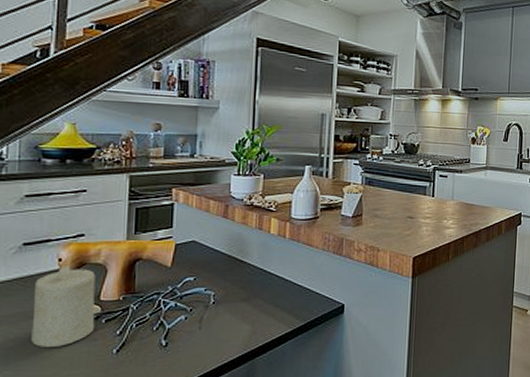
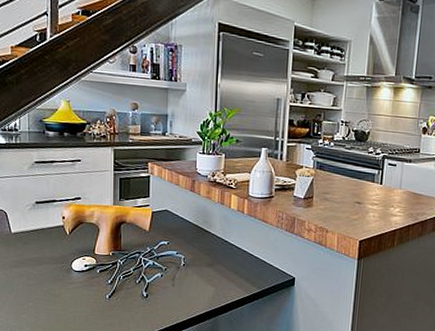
candle: present [31,264,96,347] -> none [46,222,92,288]

